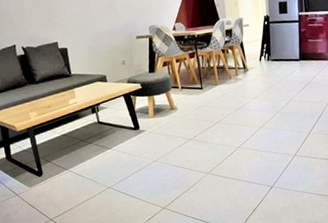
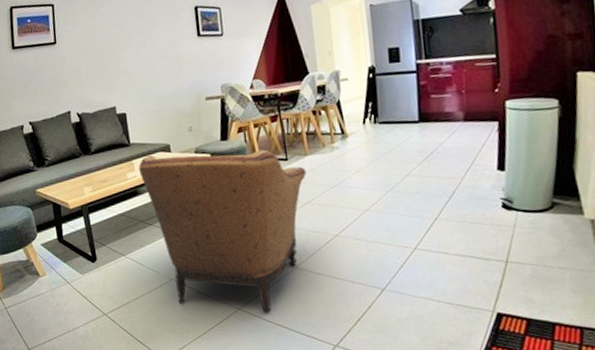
armchair: none [79,80,217,210] -> present [138,149,307,313]

